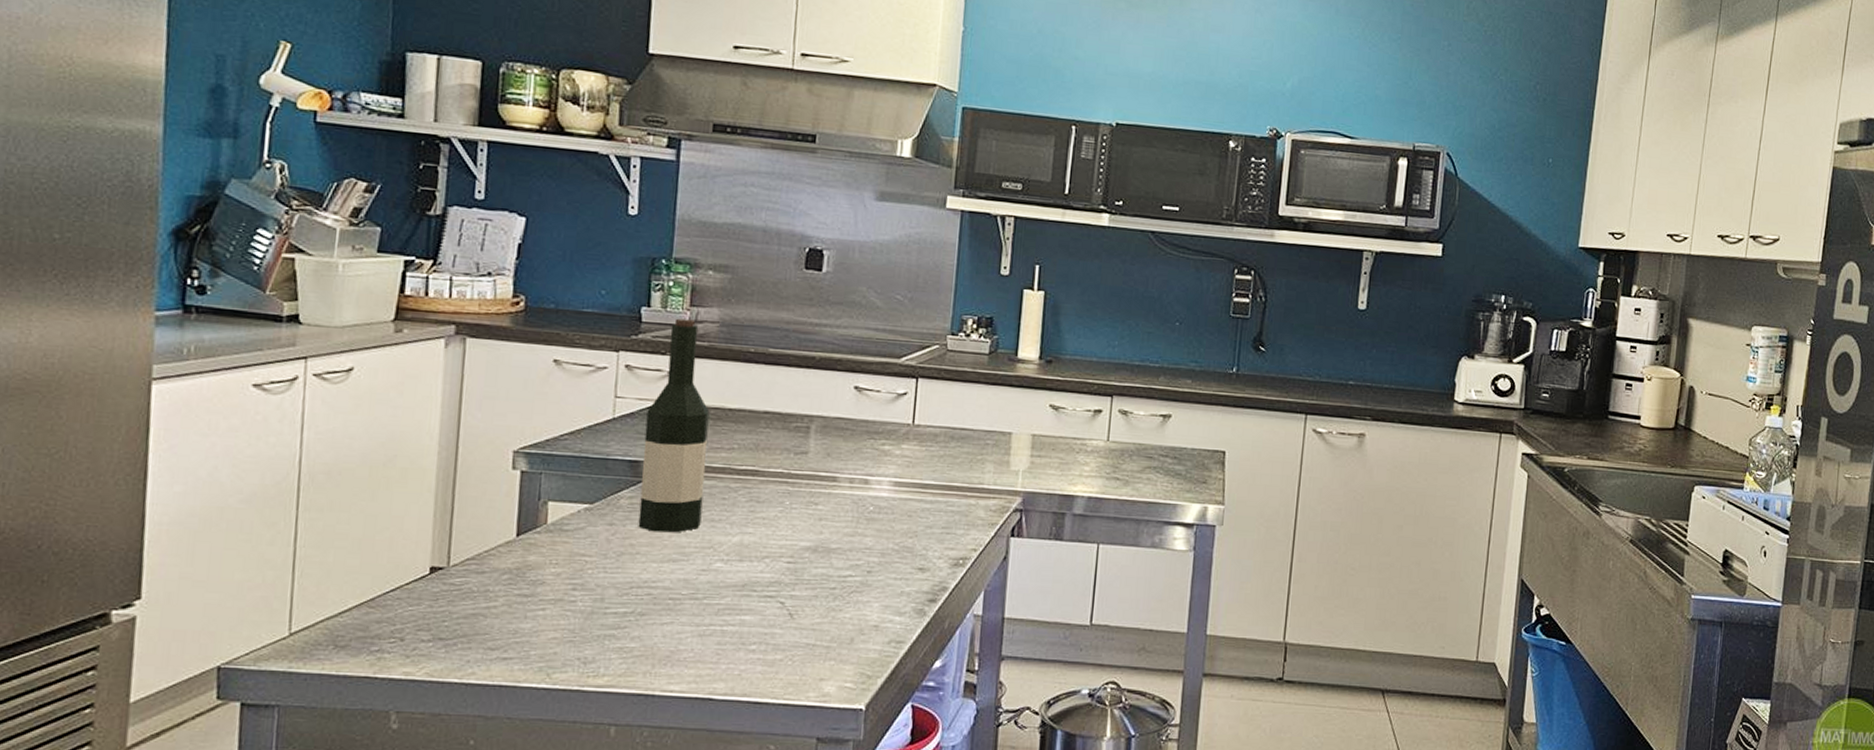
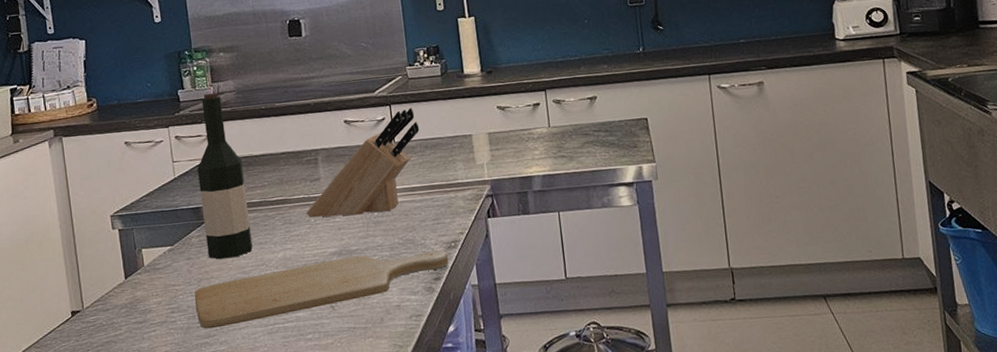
chopping board: none [607,555,952,618] -> present [194,250,449,329]
knife block: none [780,386,949,508] -> present [306,108,420,218]

